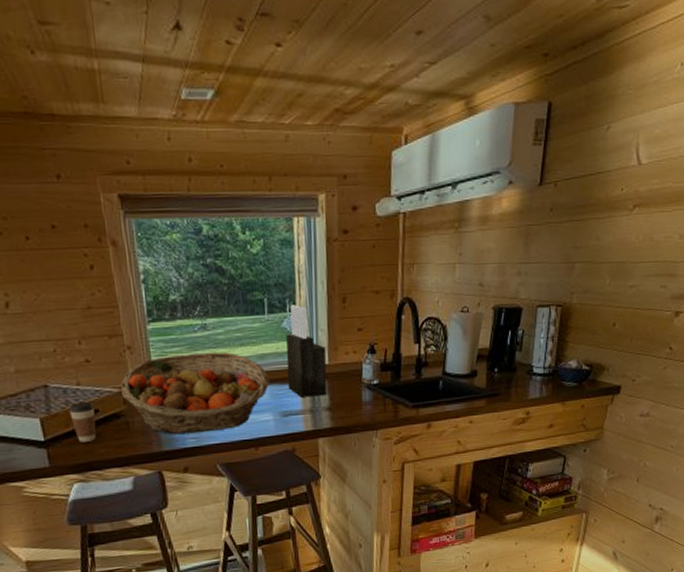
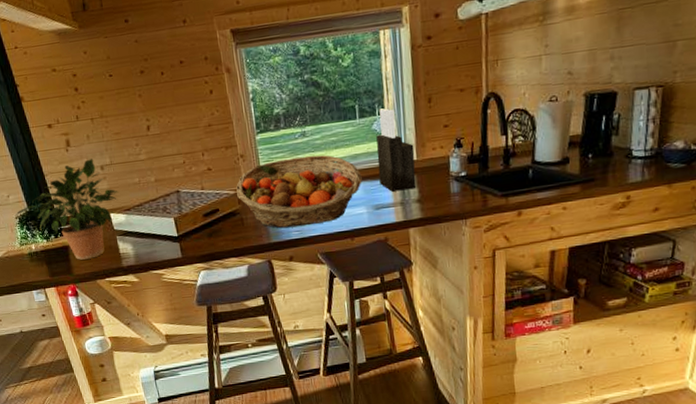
coffee cup: present [69,401,97,442] -> none [196,202,218,237]

